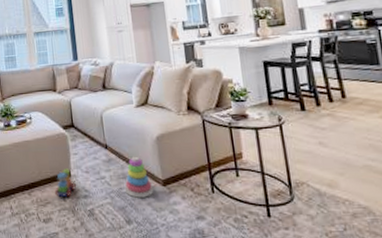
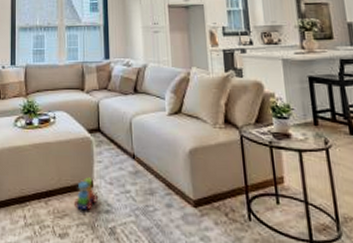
stacking toy: present [124,156,154,198] -> none [151,170,184,219]

